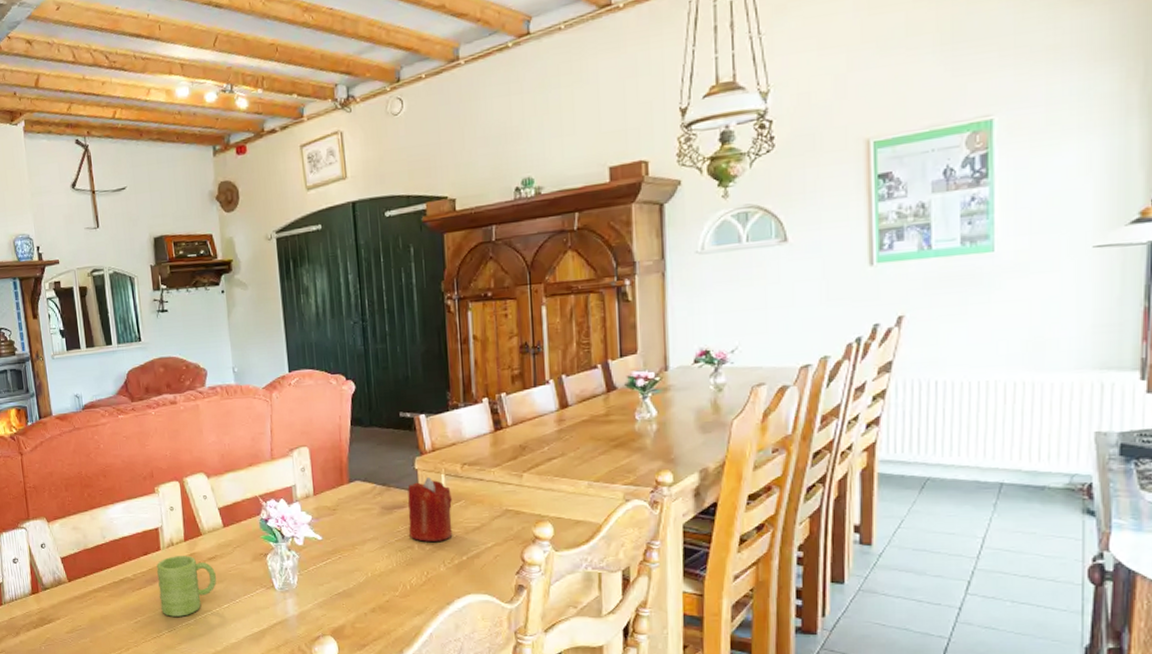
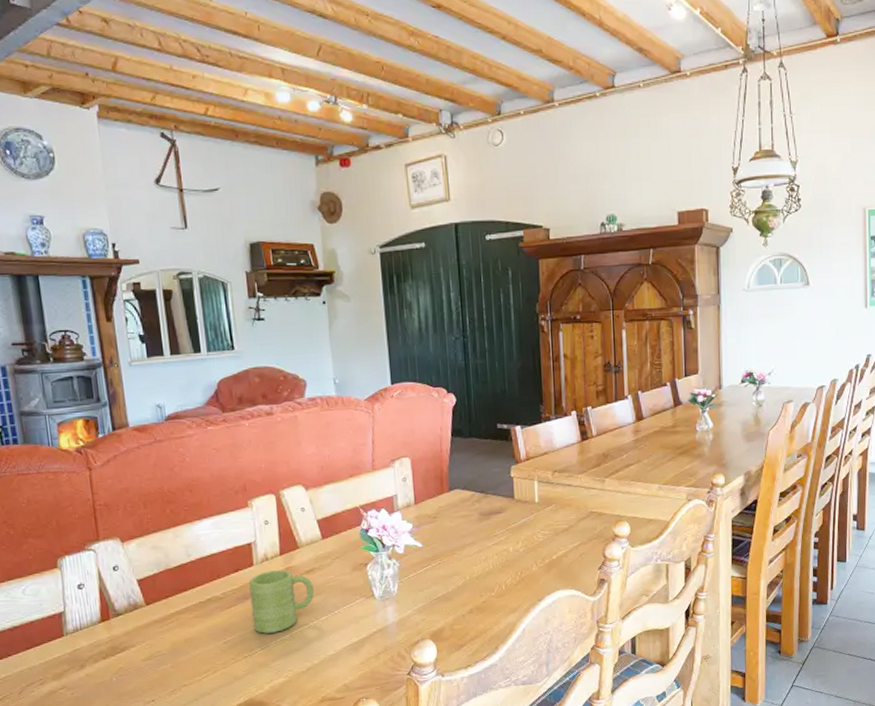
candle: present [407,476,453,542] -> none [503,483,544,544]

